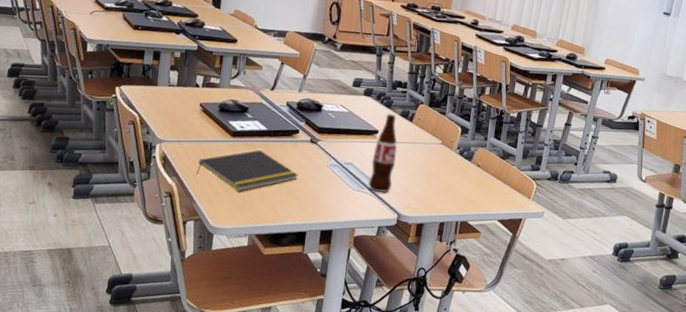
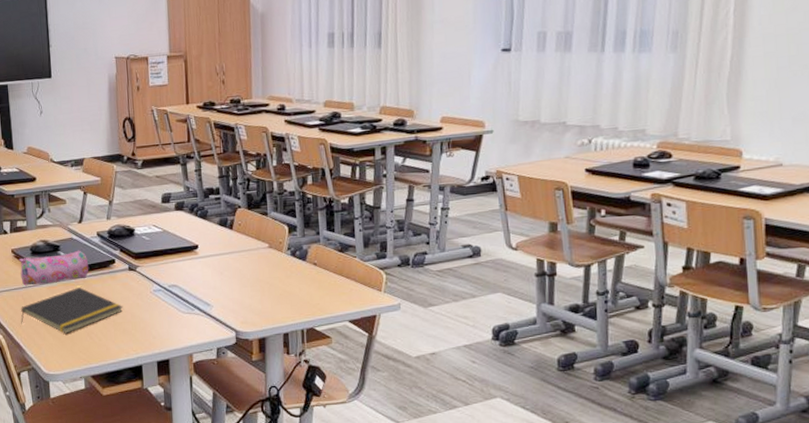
pencil case: none [204,112,273,142] -> present [18,250,89,286]
bottle: present [368,113,397,194] -> none [196,224,223,312]

